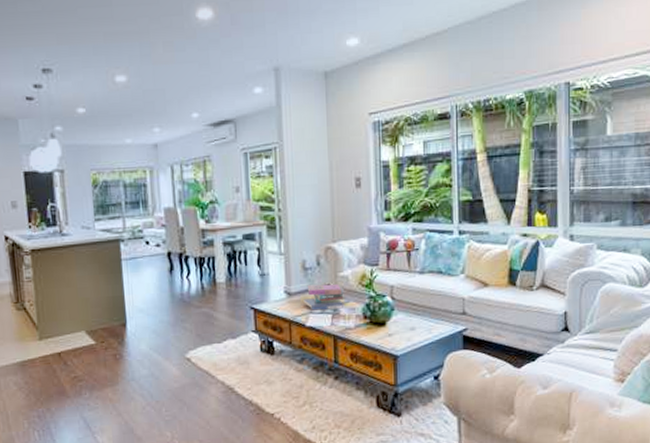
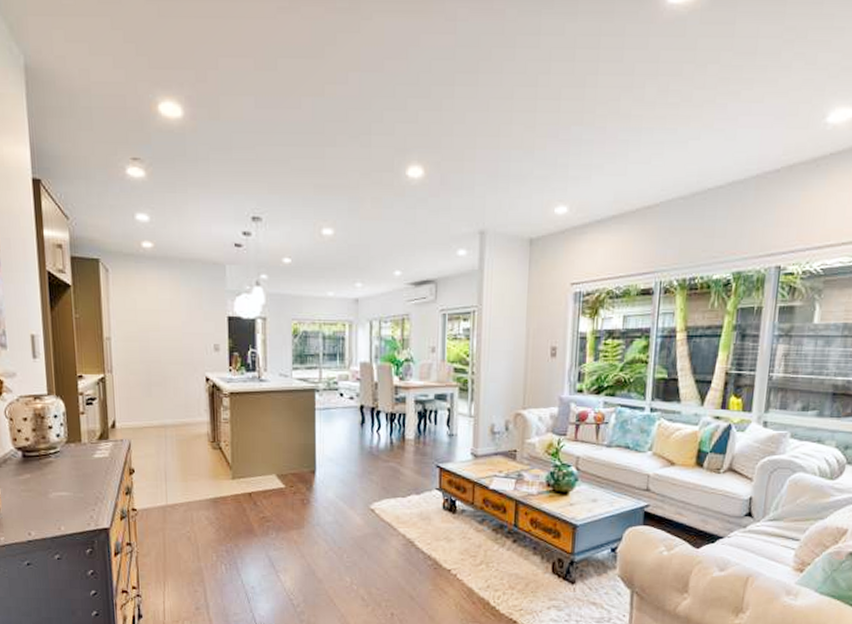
books: present [303,283,343,311] -> none [489,449,528,475]

